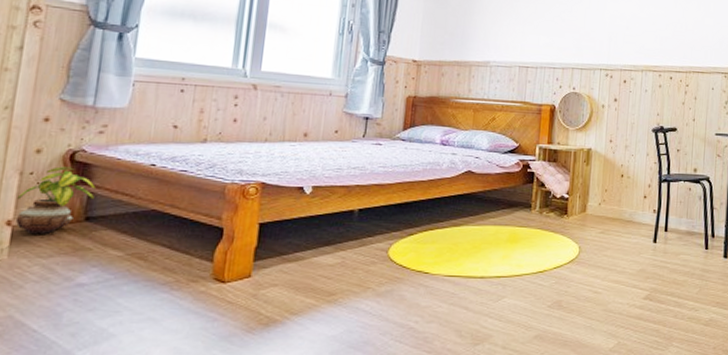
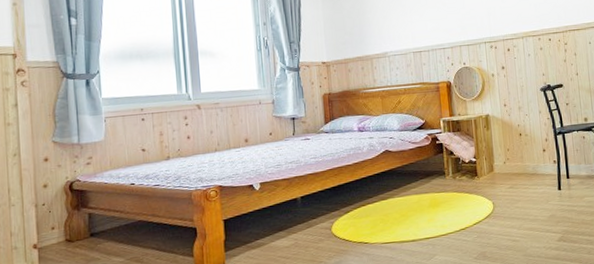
potted plant: present [15,166,96,235] -> none [37,195,93,254]

